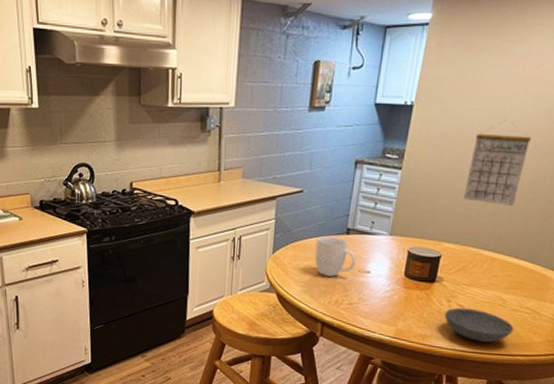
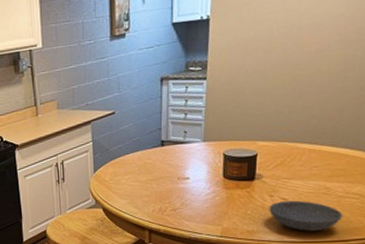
mug: present [314,236,357,277] -> none [133,150,174,187]
calendar: present [463,120,531,207] -> none [271,18,333,99]

